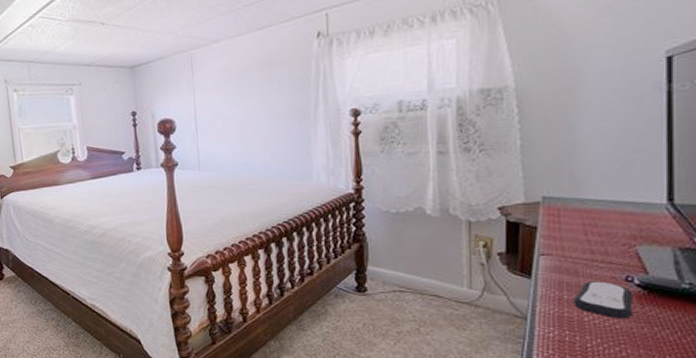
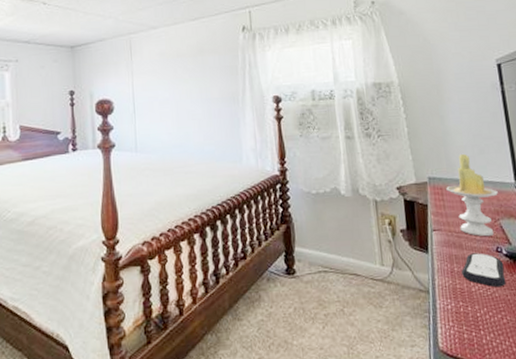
candle: none [565,169,639,264] -> present [446,153,498,237]

